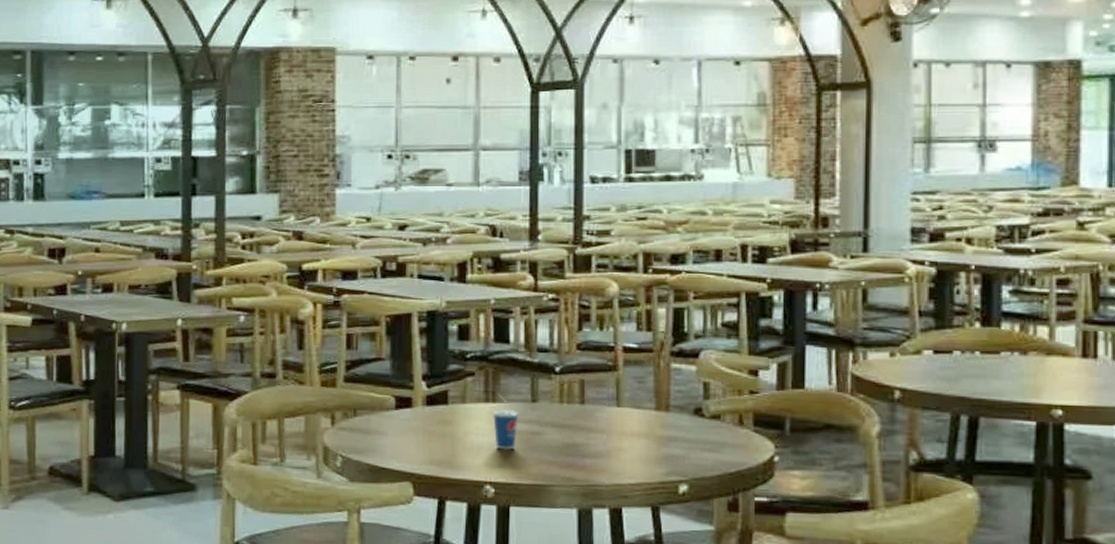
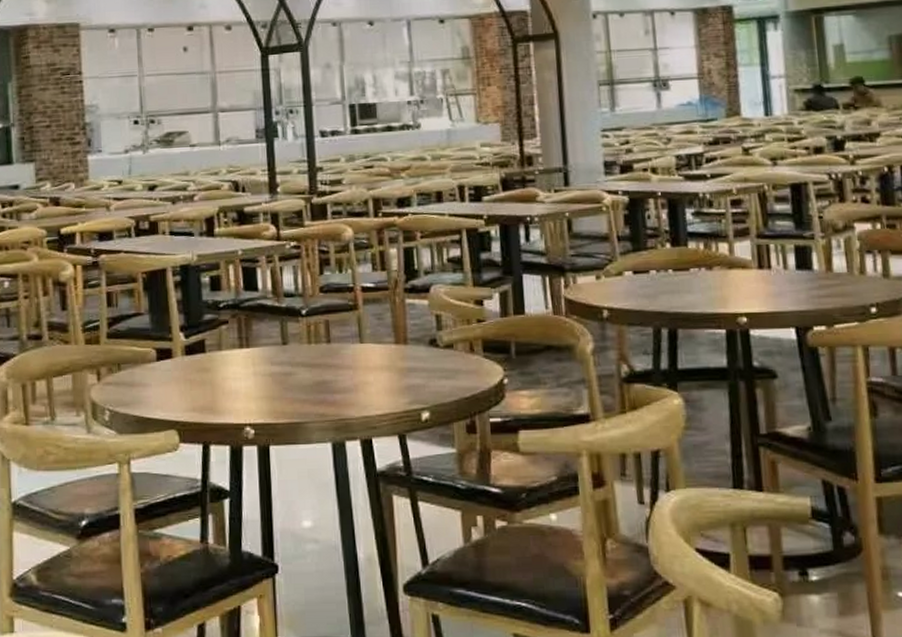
cup: present [492,394,520,450] -> none [247,339,273,392]

